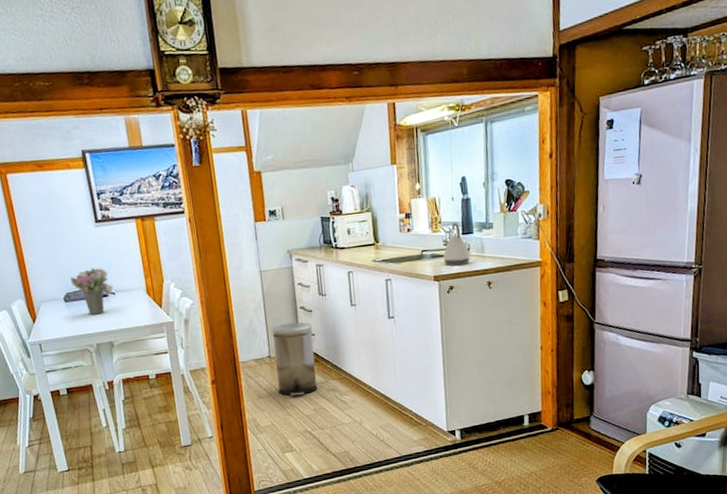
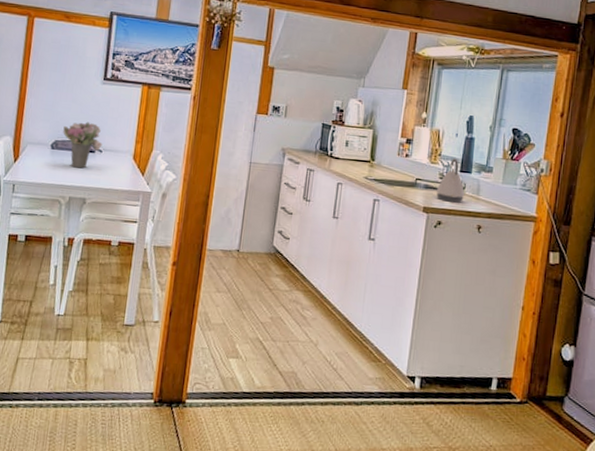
pedal bin: present [271,322,318,397] -> none [238,220,289,300]

